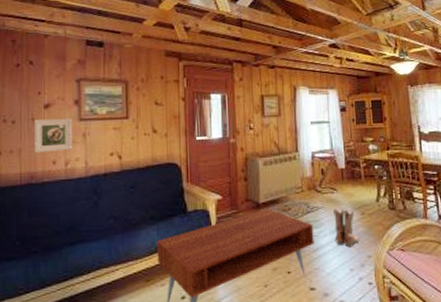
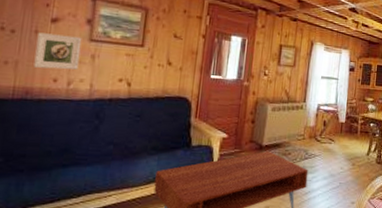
boots: present [333,208,360,248] -> none [326,157,347,194]

